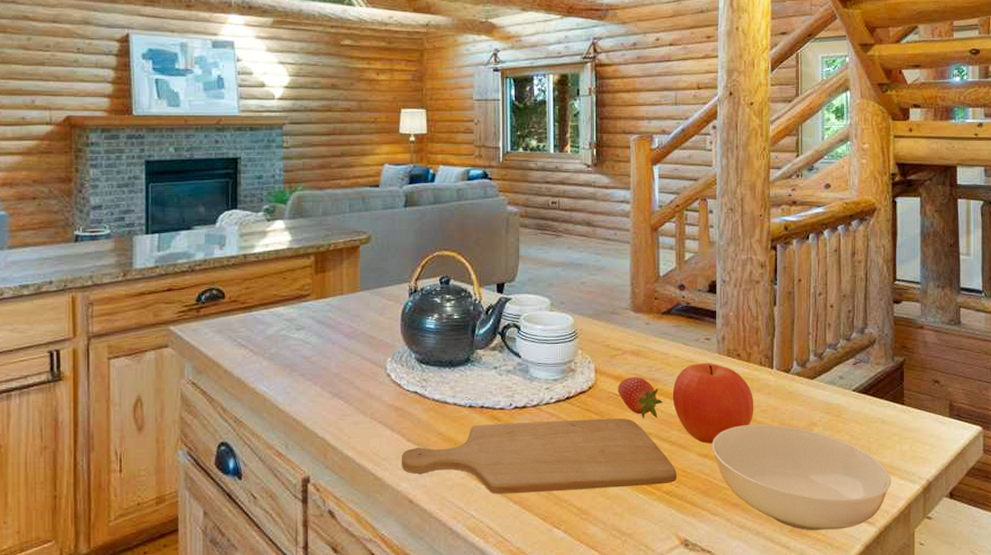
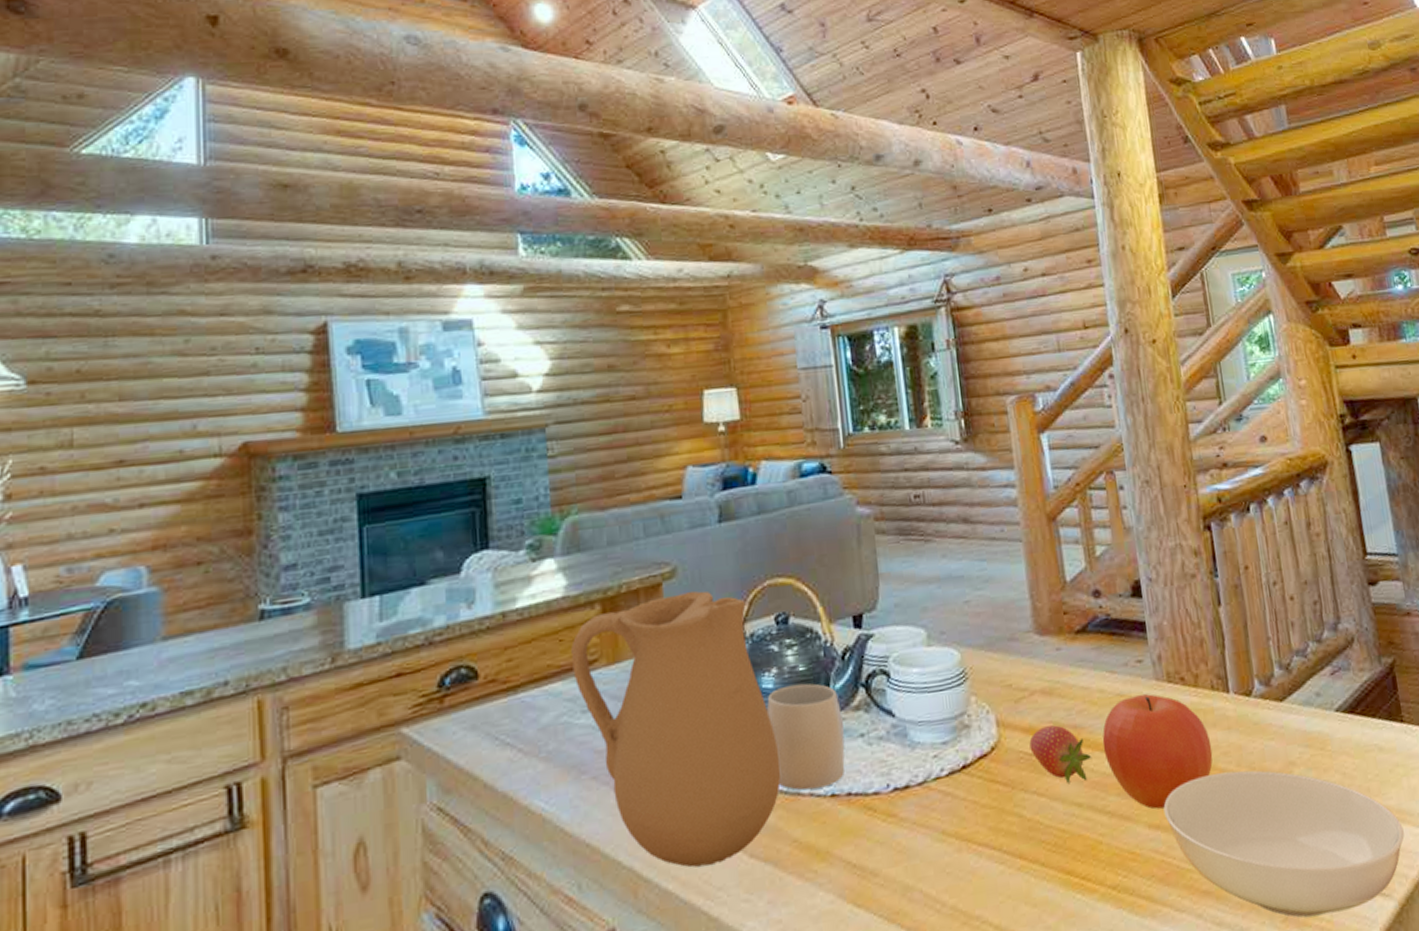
ceramic pitcher: none [290,254,435,443] -> present [570,591,781,868]
chopping board: present [402,418,676,495] -> none [744,786,1123,921]
mug: none [428,327,482,401] -> present [766,683,845,791]

